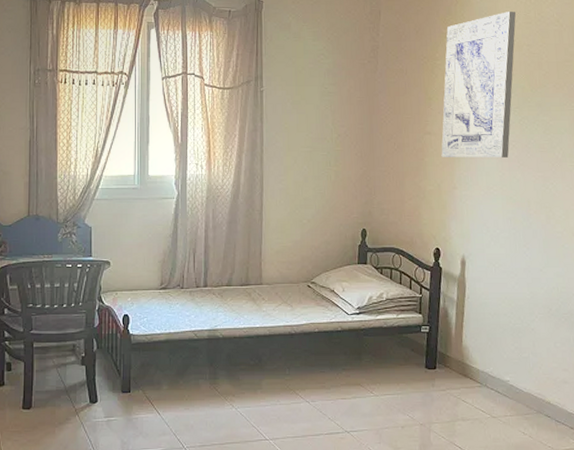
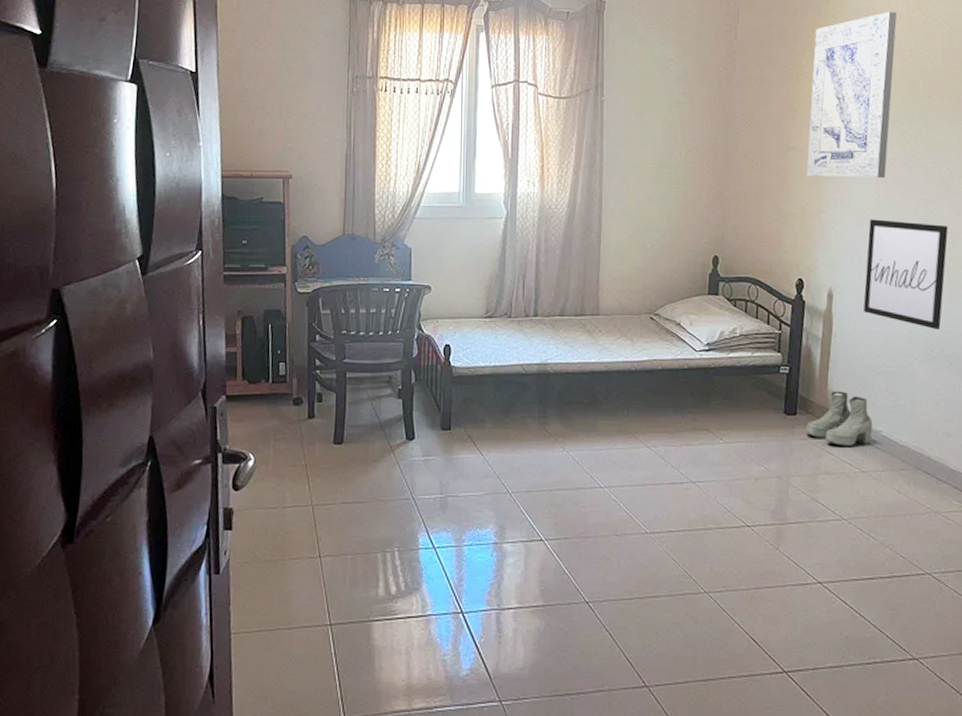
boots: none [444,346,502,395] -> present [805,391,873,446]
wall art: none [492,194,562,290] -> present [863,219,949,329]

